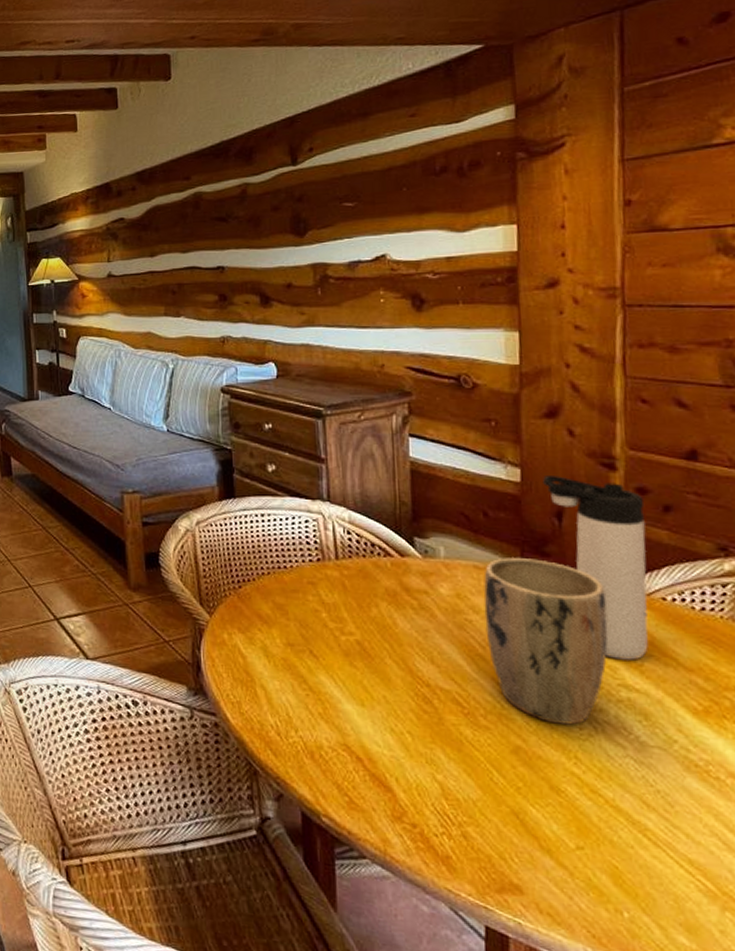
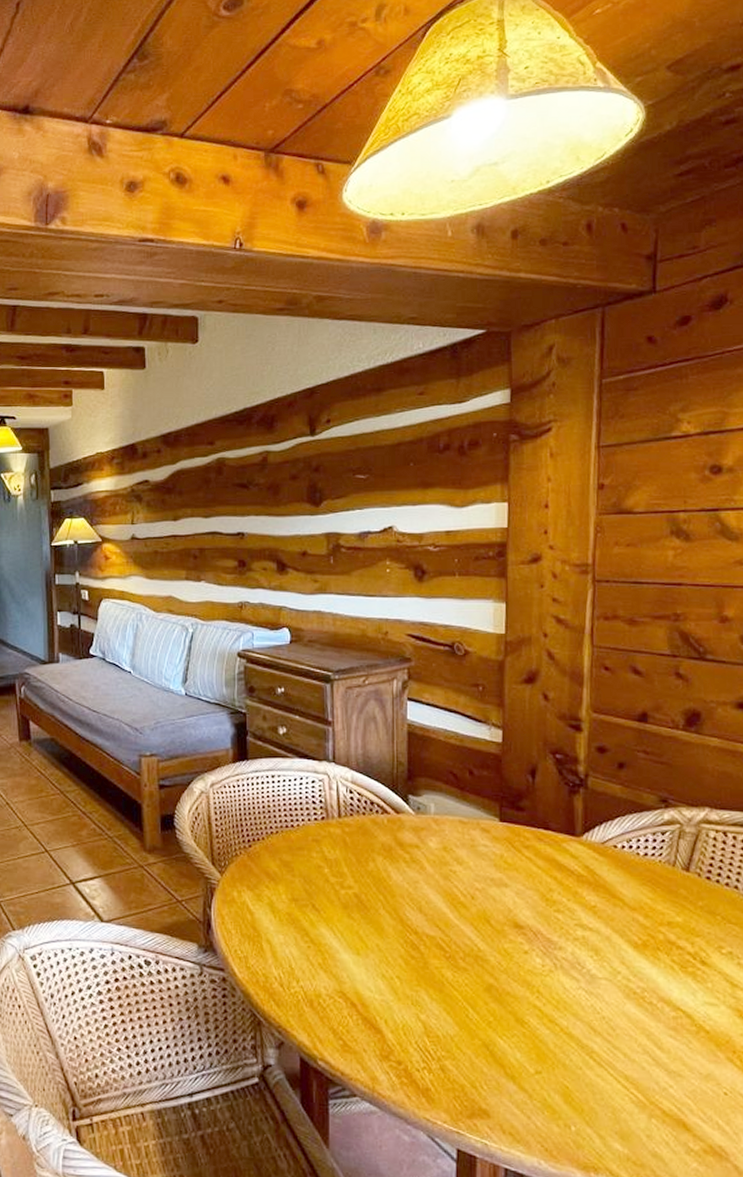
plant pot: present [484,556,608,725] -> none [466,811,569,963]
thermos bottle: present [543,476,649,660] -> none [521,736,603,902]

